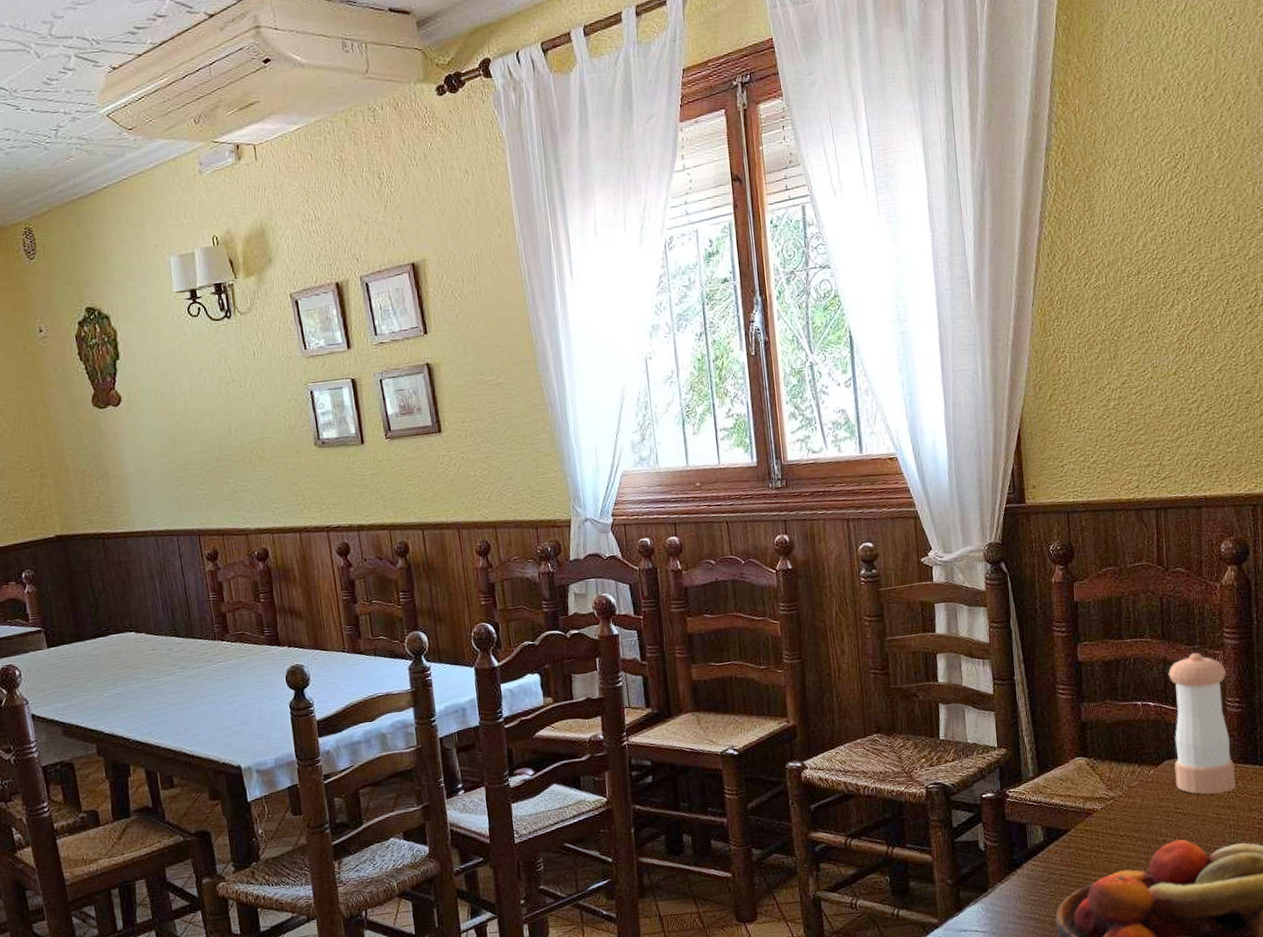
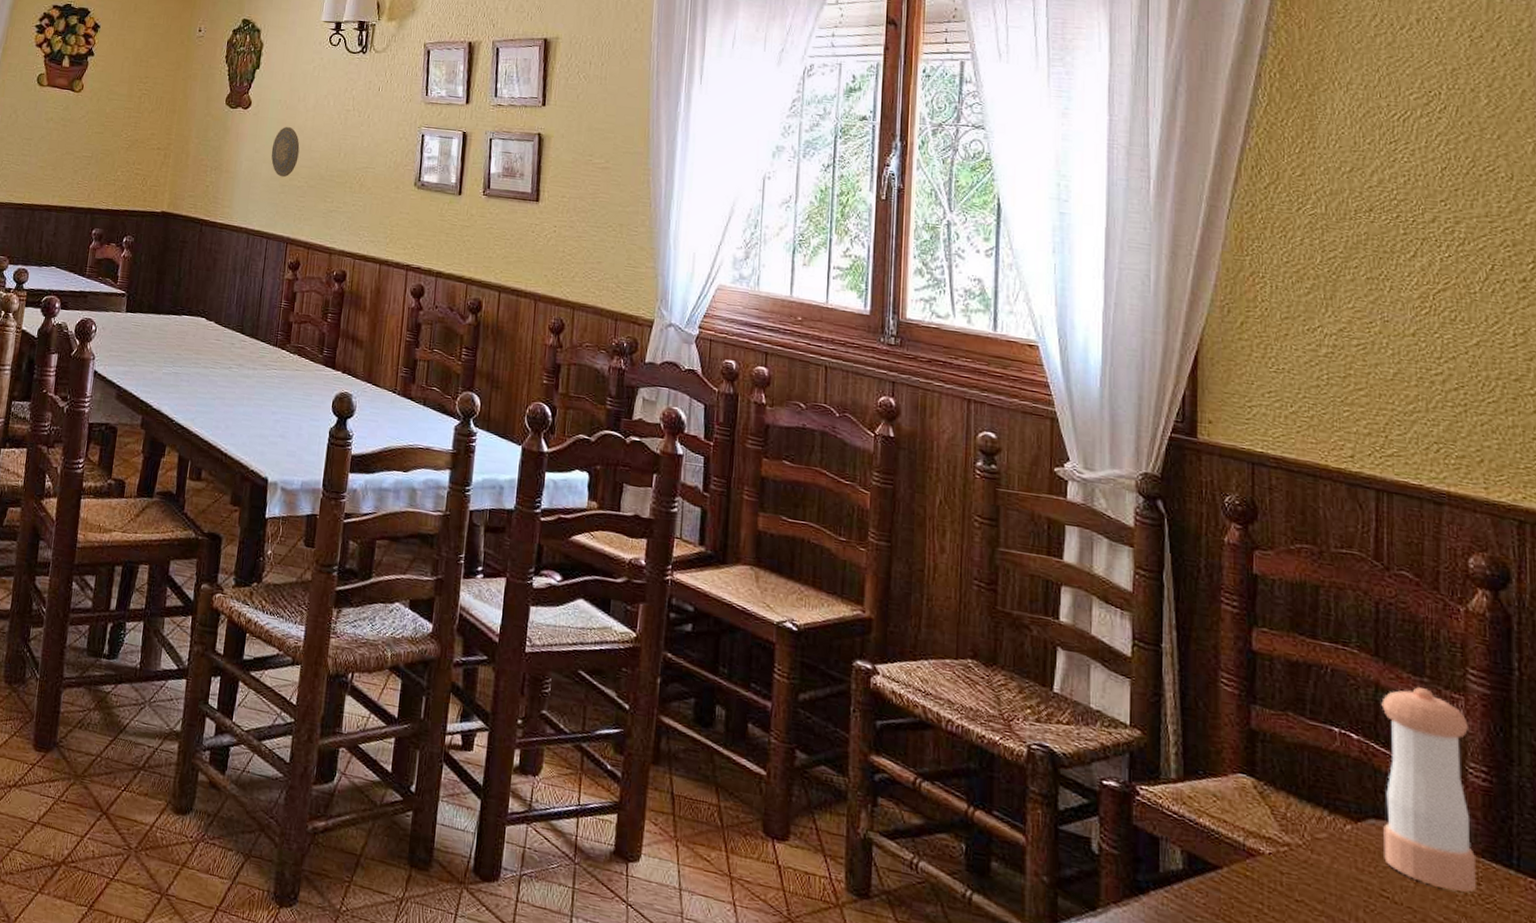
decorative plate: none [156,414,188,470] -> present [271,126,300,178]

